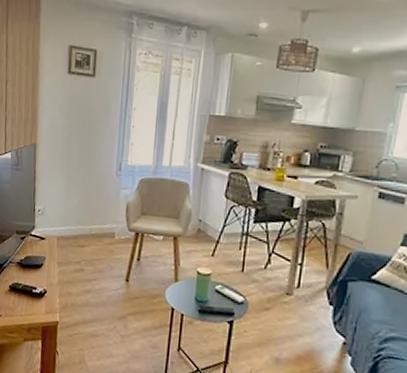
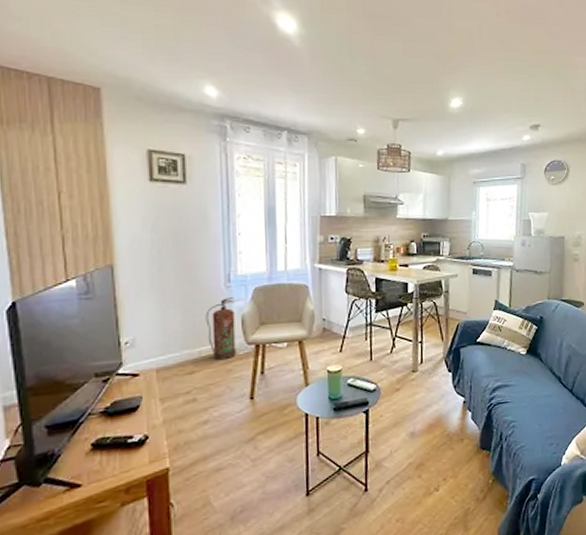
fire extinguisher: none [98,185,123,240] -> present [205,297,236,360]

